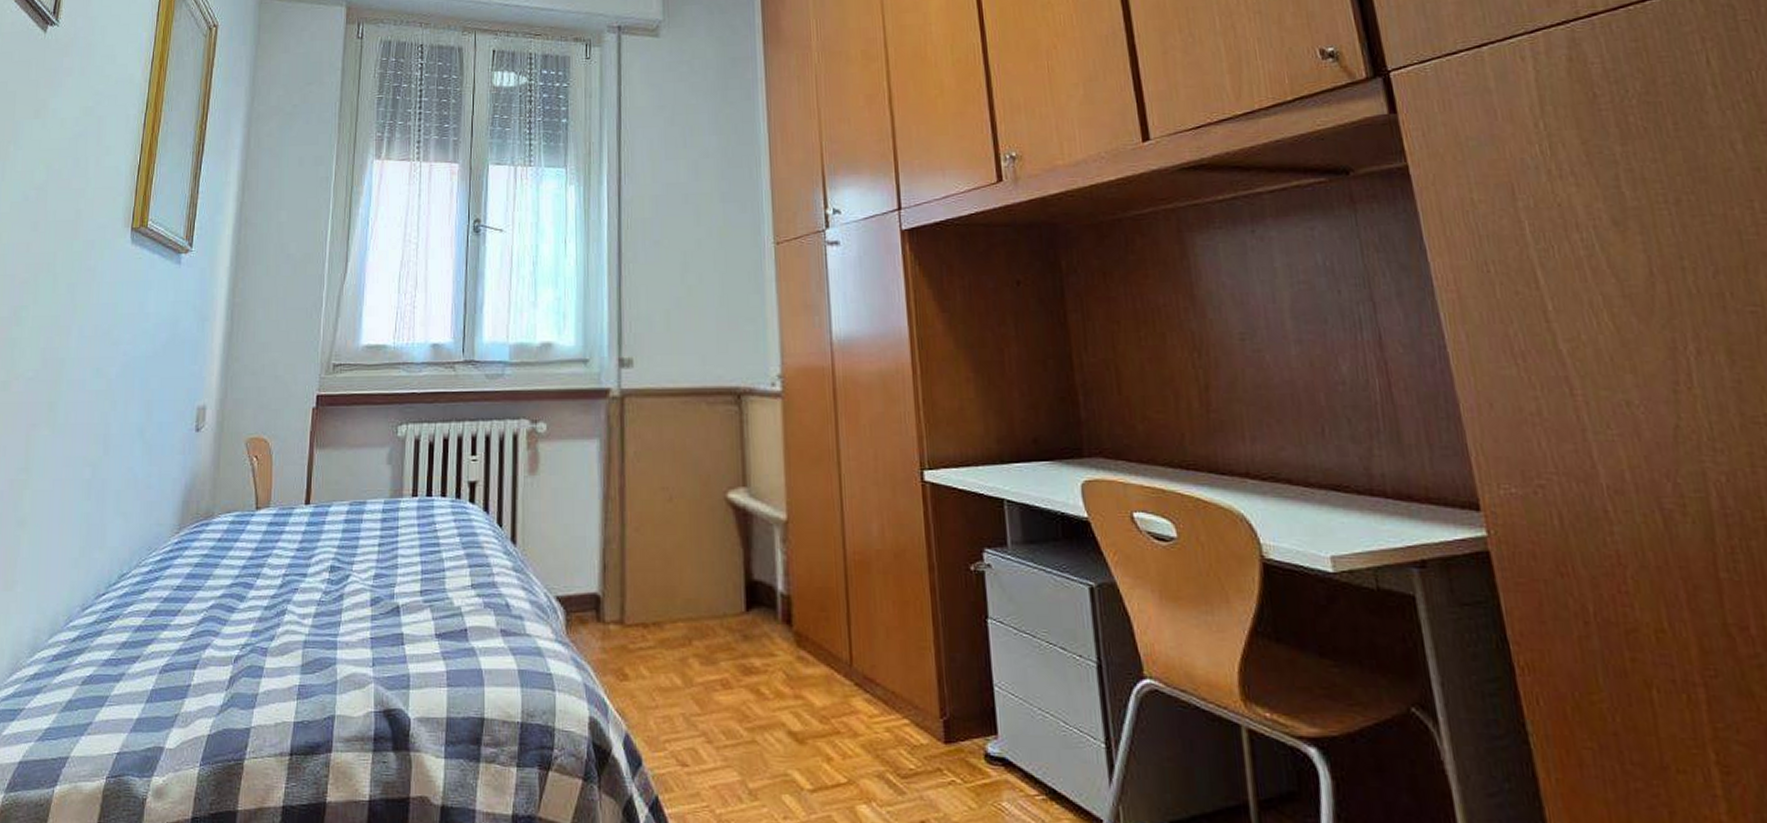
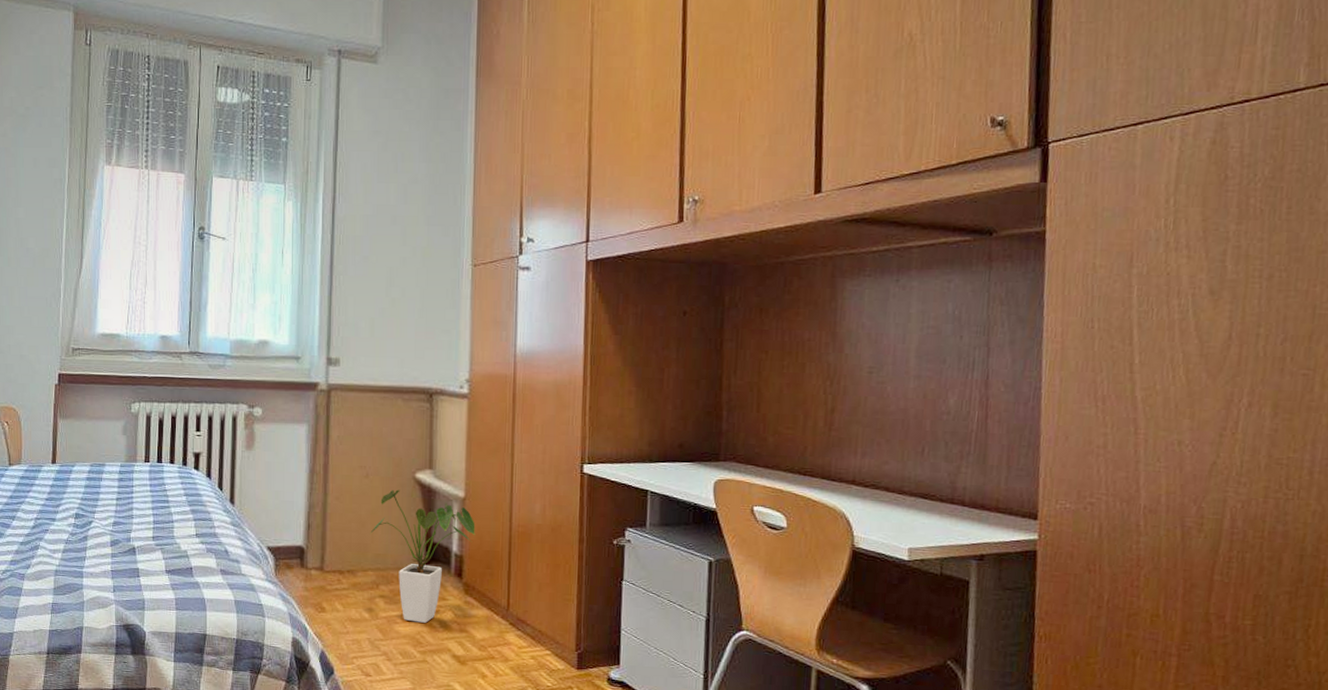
house plant: none [678,514,803,688] -> present [370,489,475,623]

